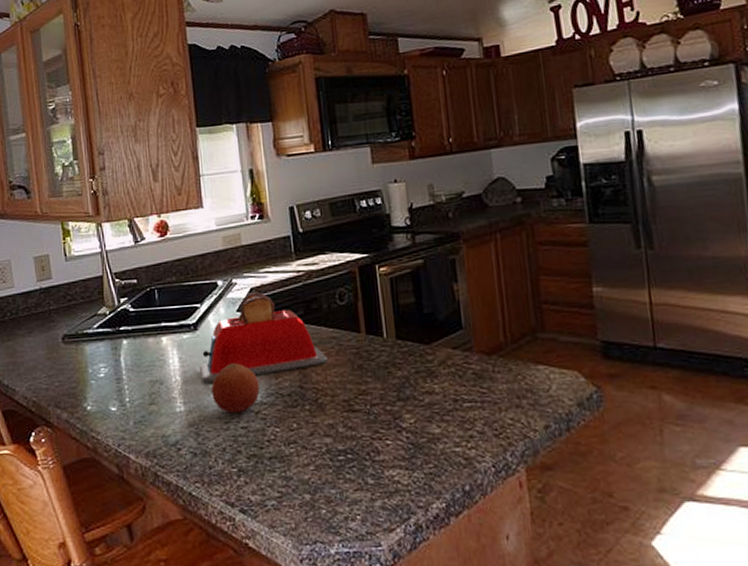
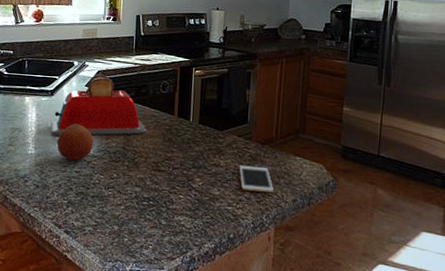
cell phone: none [461,387,515,422] -> present [239,166,273,193]

